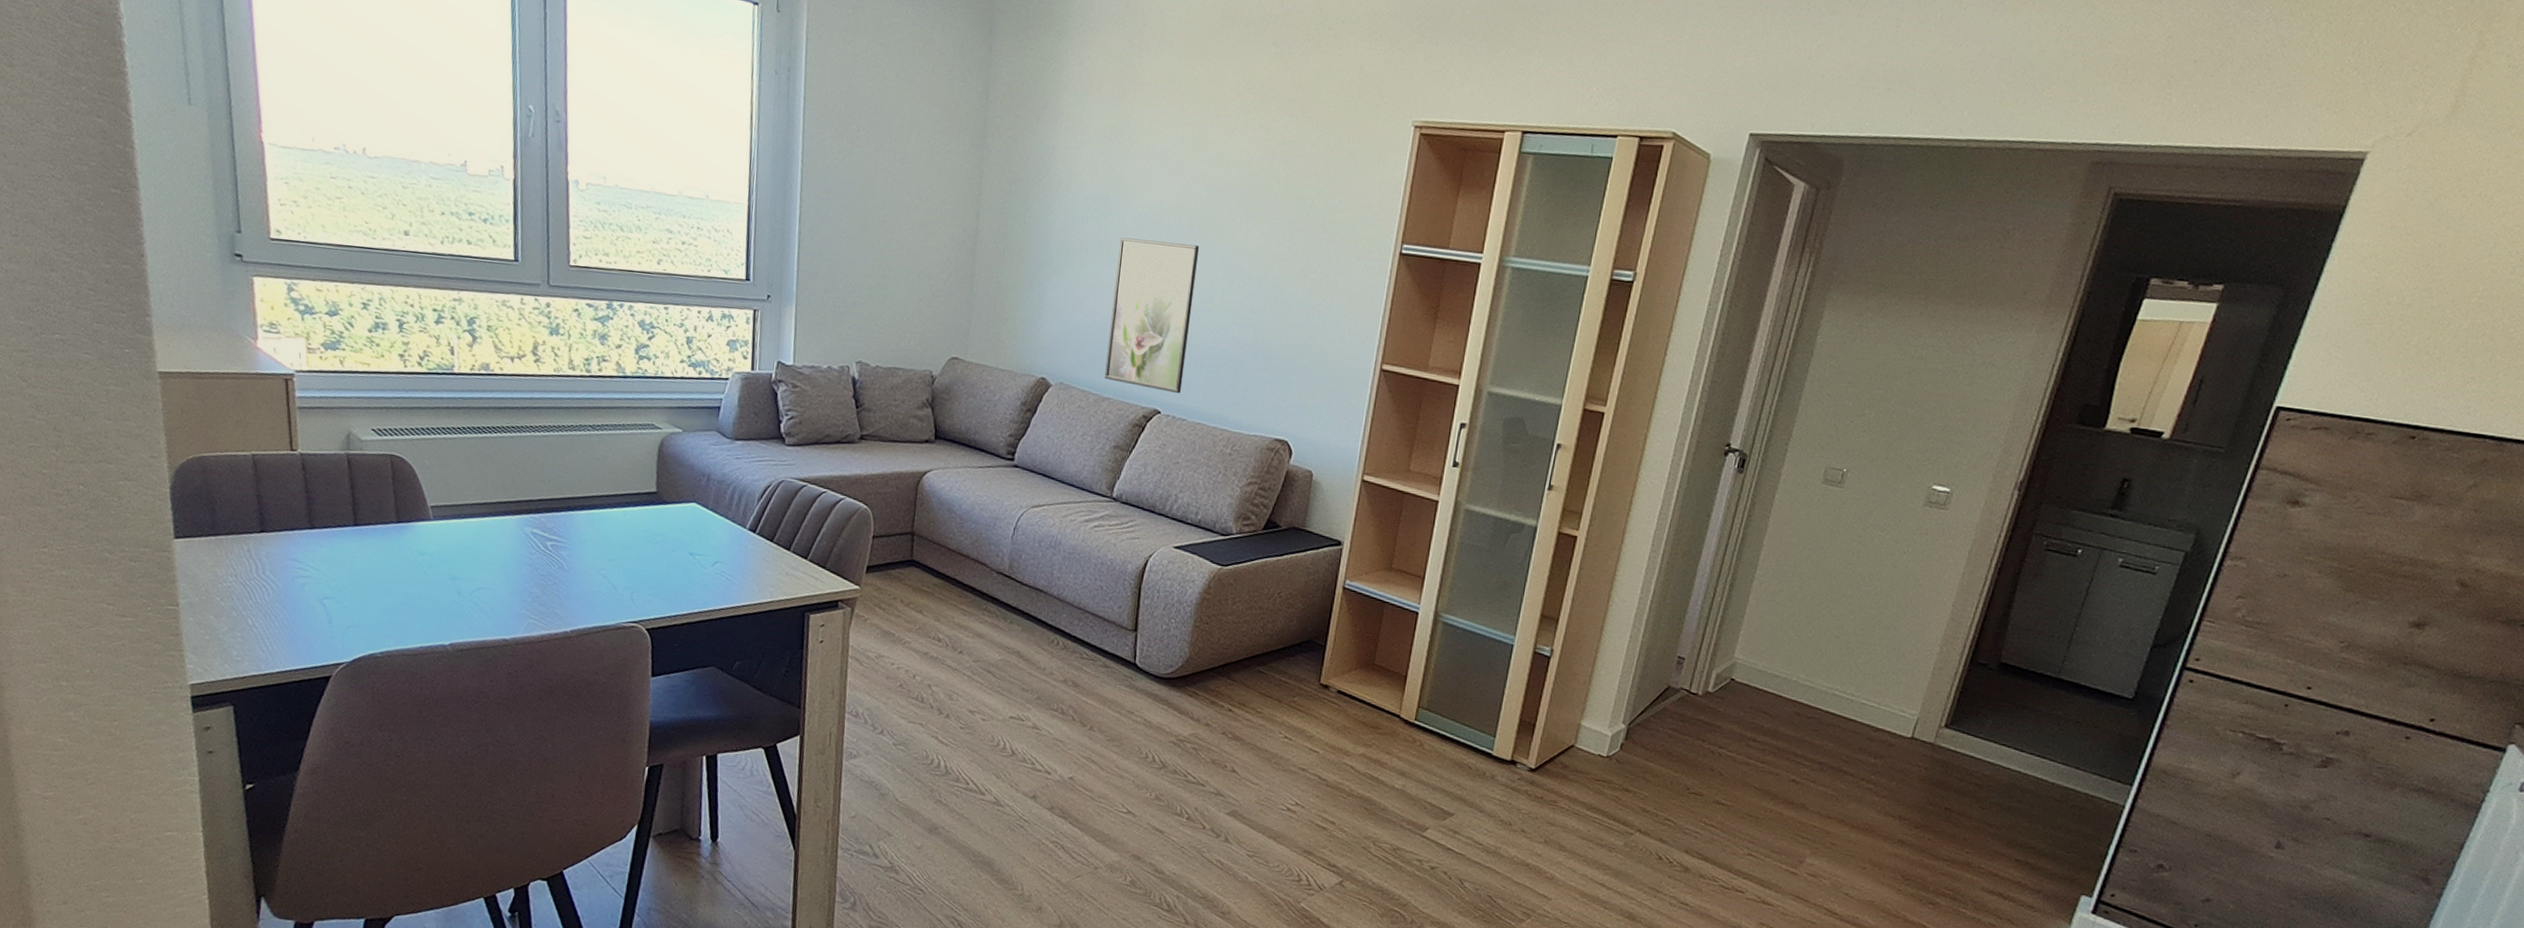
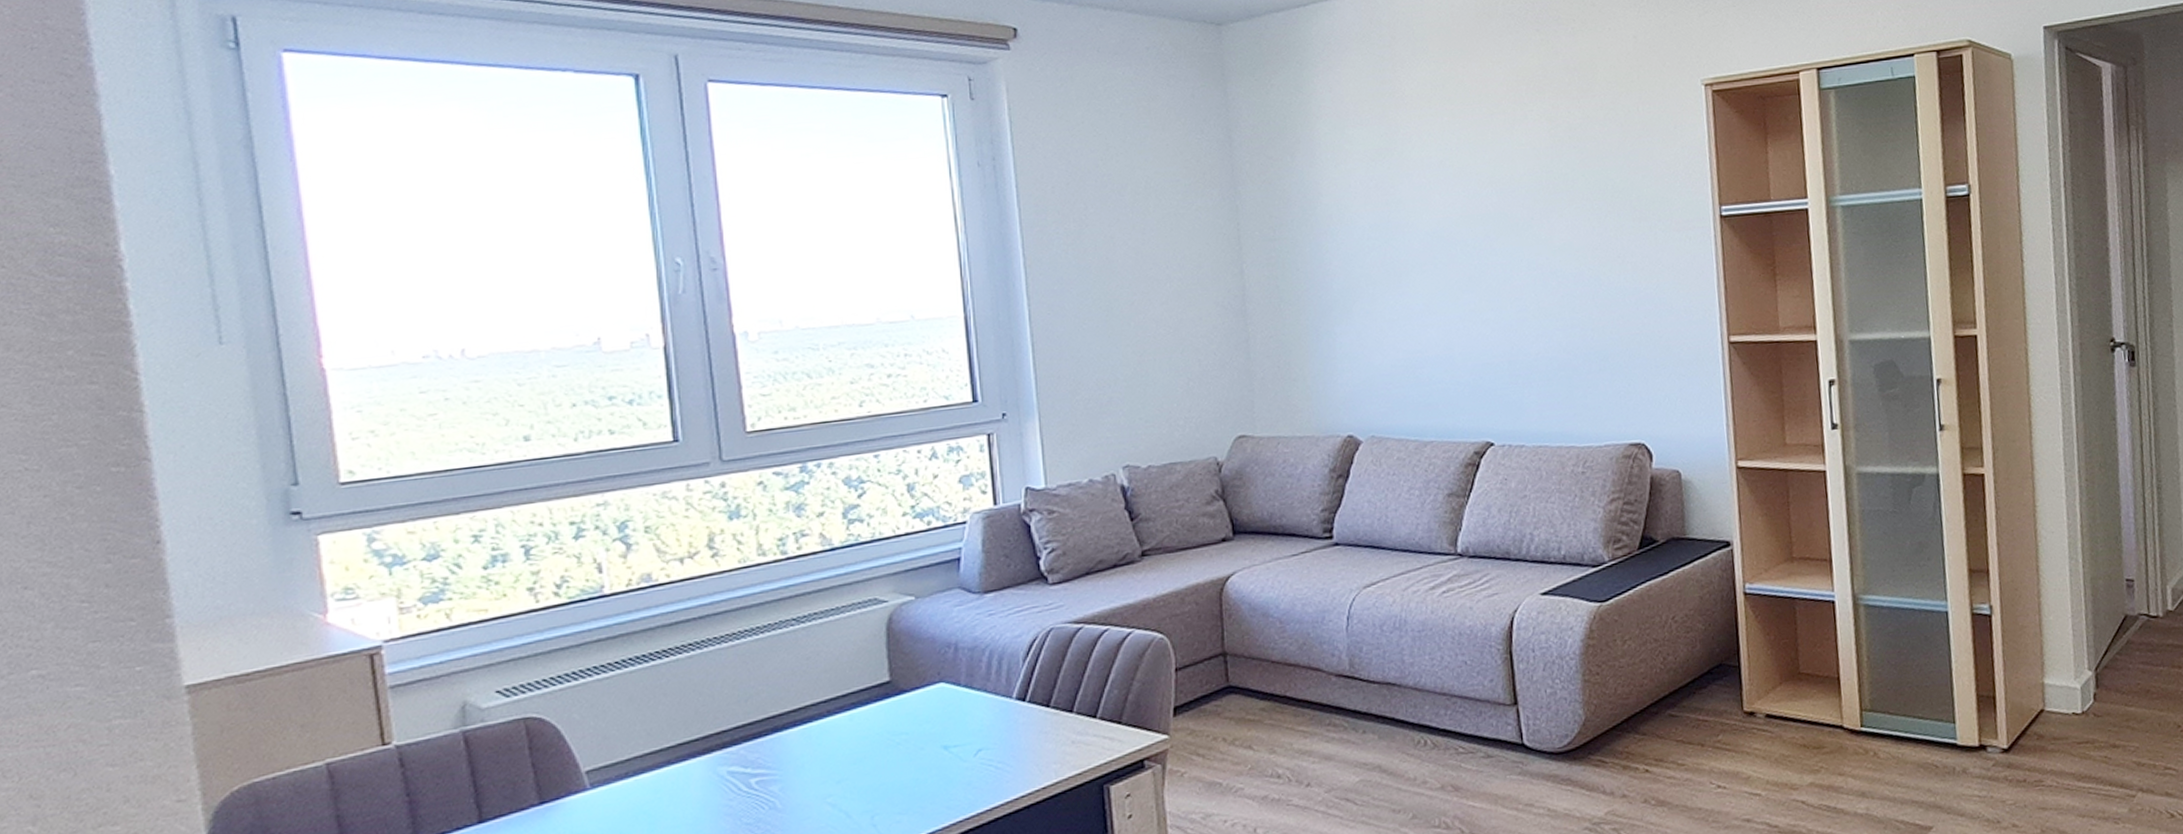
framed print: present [1104,237,1200,394] -> none [1410,254,1513,422]

